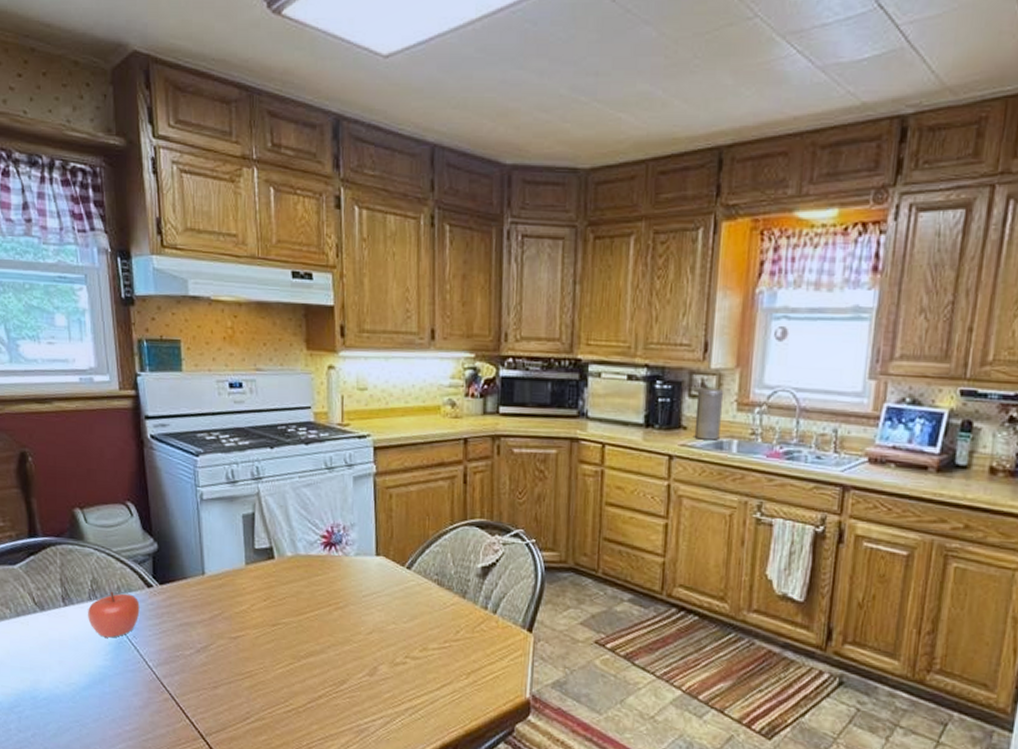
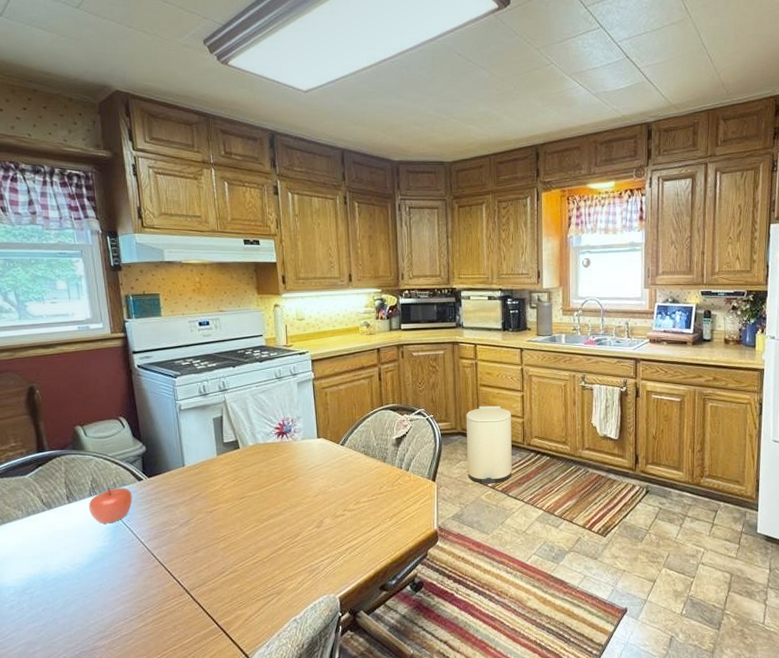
pedal bin: none [578,533,647,646] -> present [466,405,512,484]

